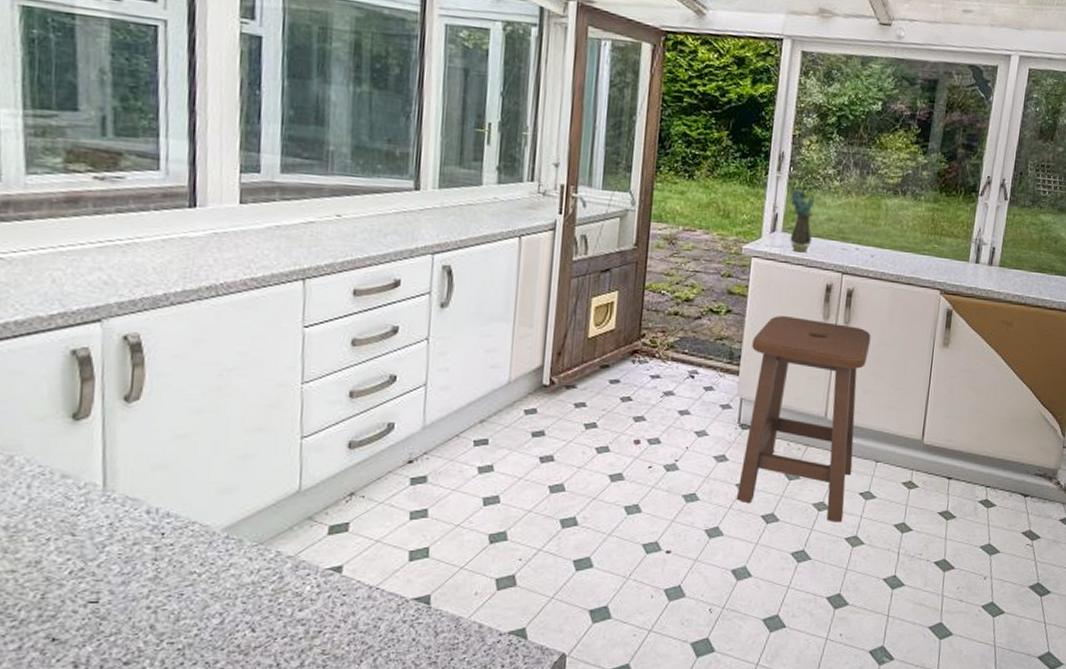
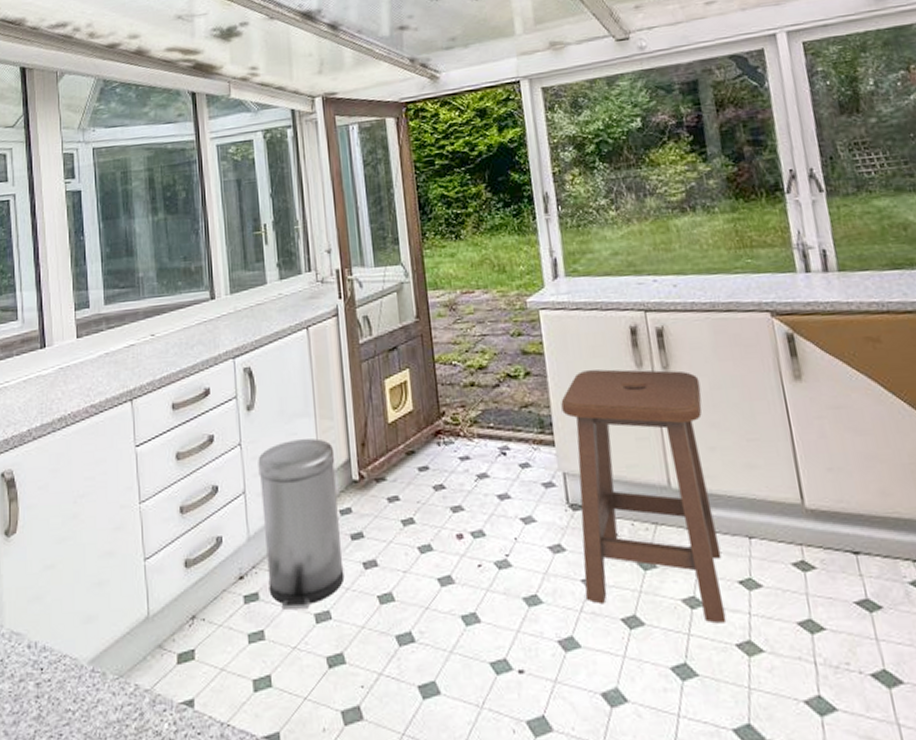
pedal bin: none [439,341,529,494] -> present [258,438,345,611]
vase: present [789,186,815,253] -> none [563,226,601,296]

